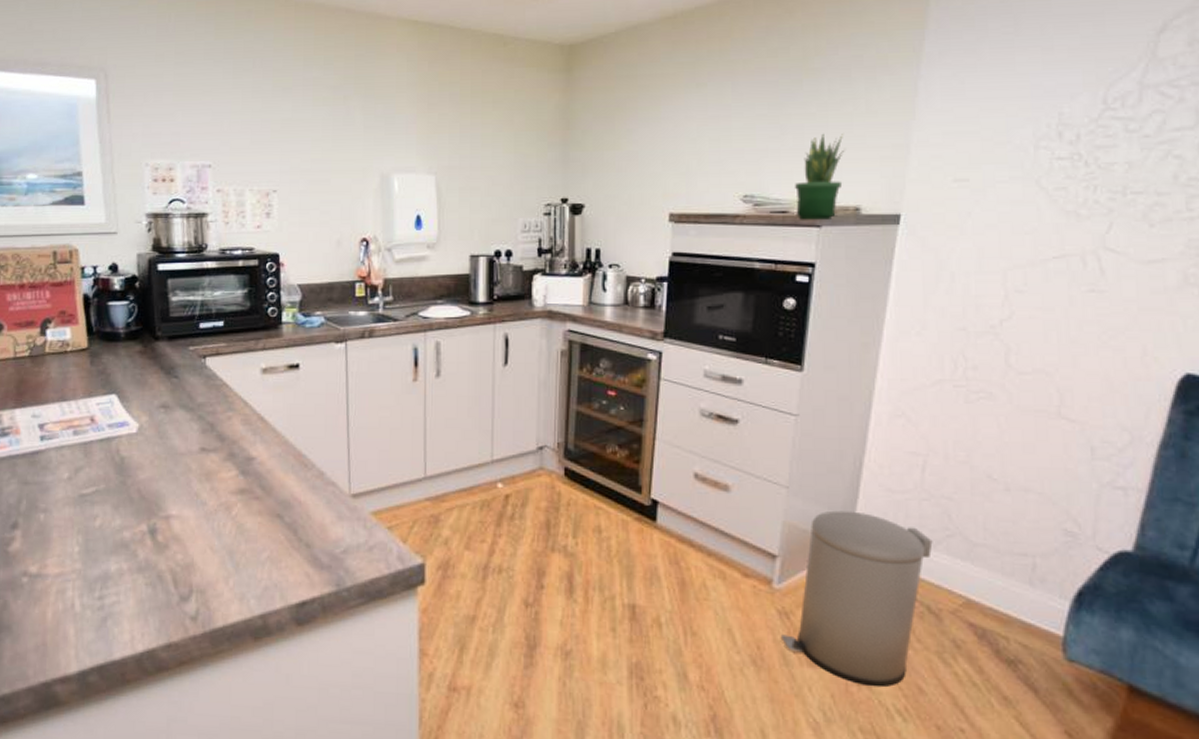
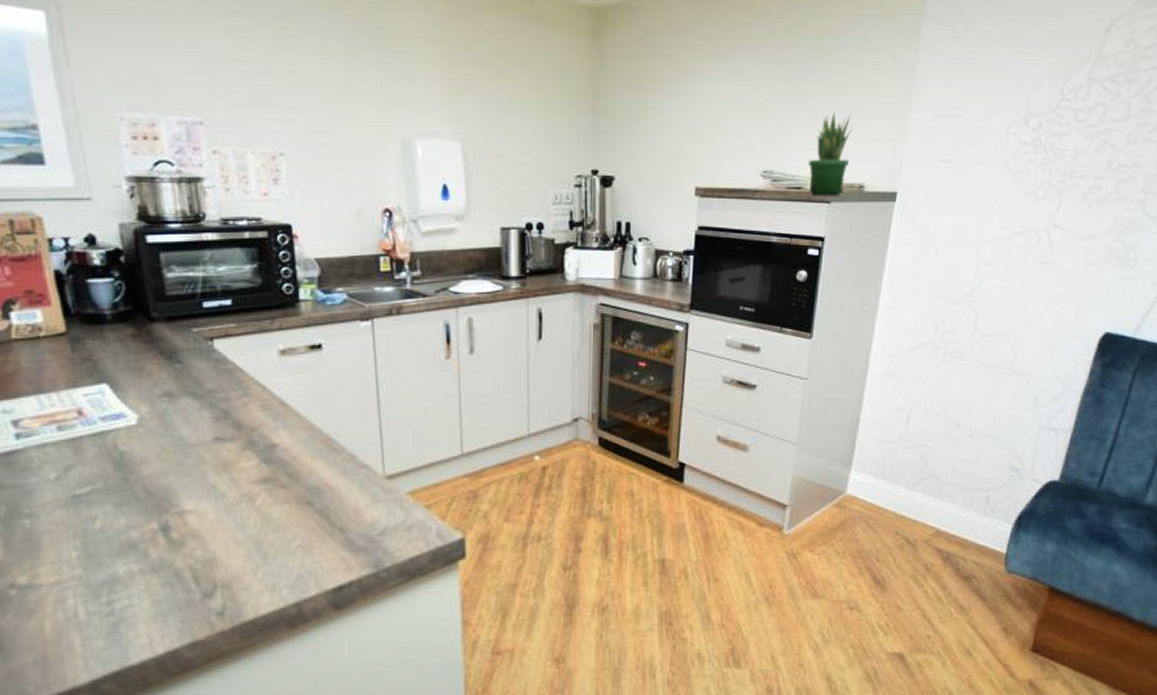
pedal bin: present [780,510,933,687] -> none [788,462,912,610]

